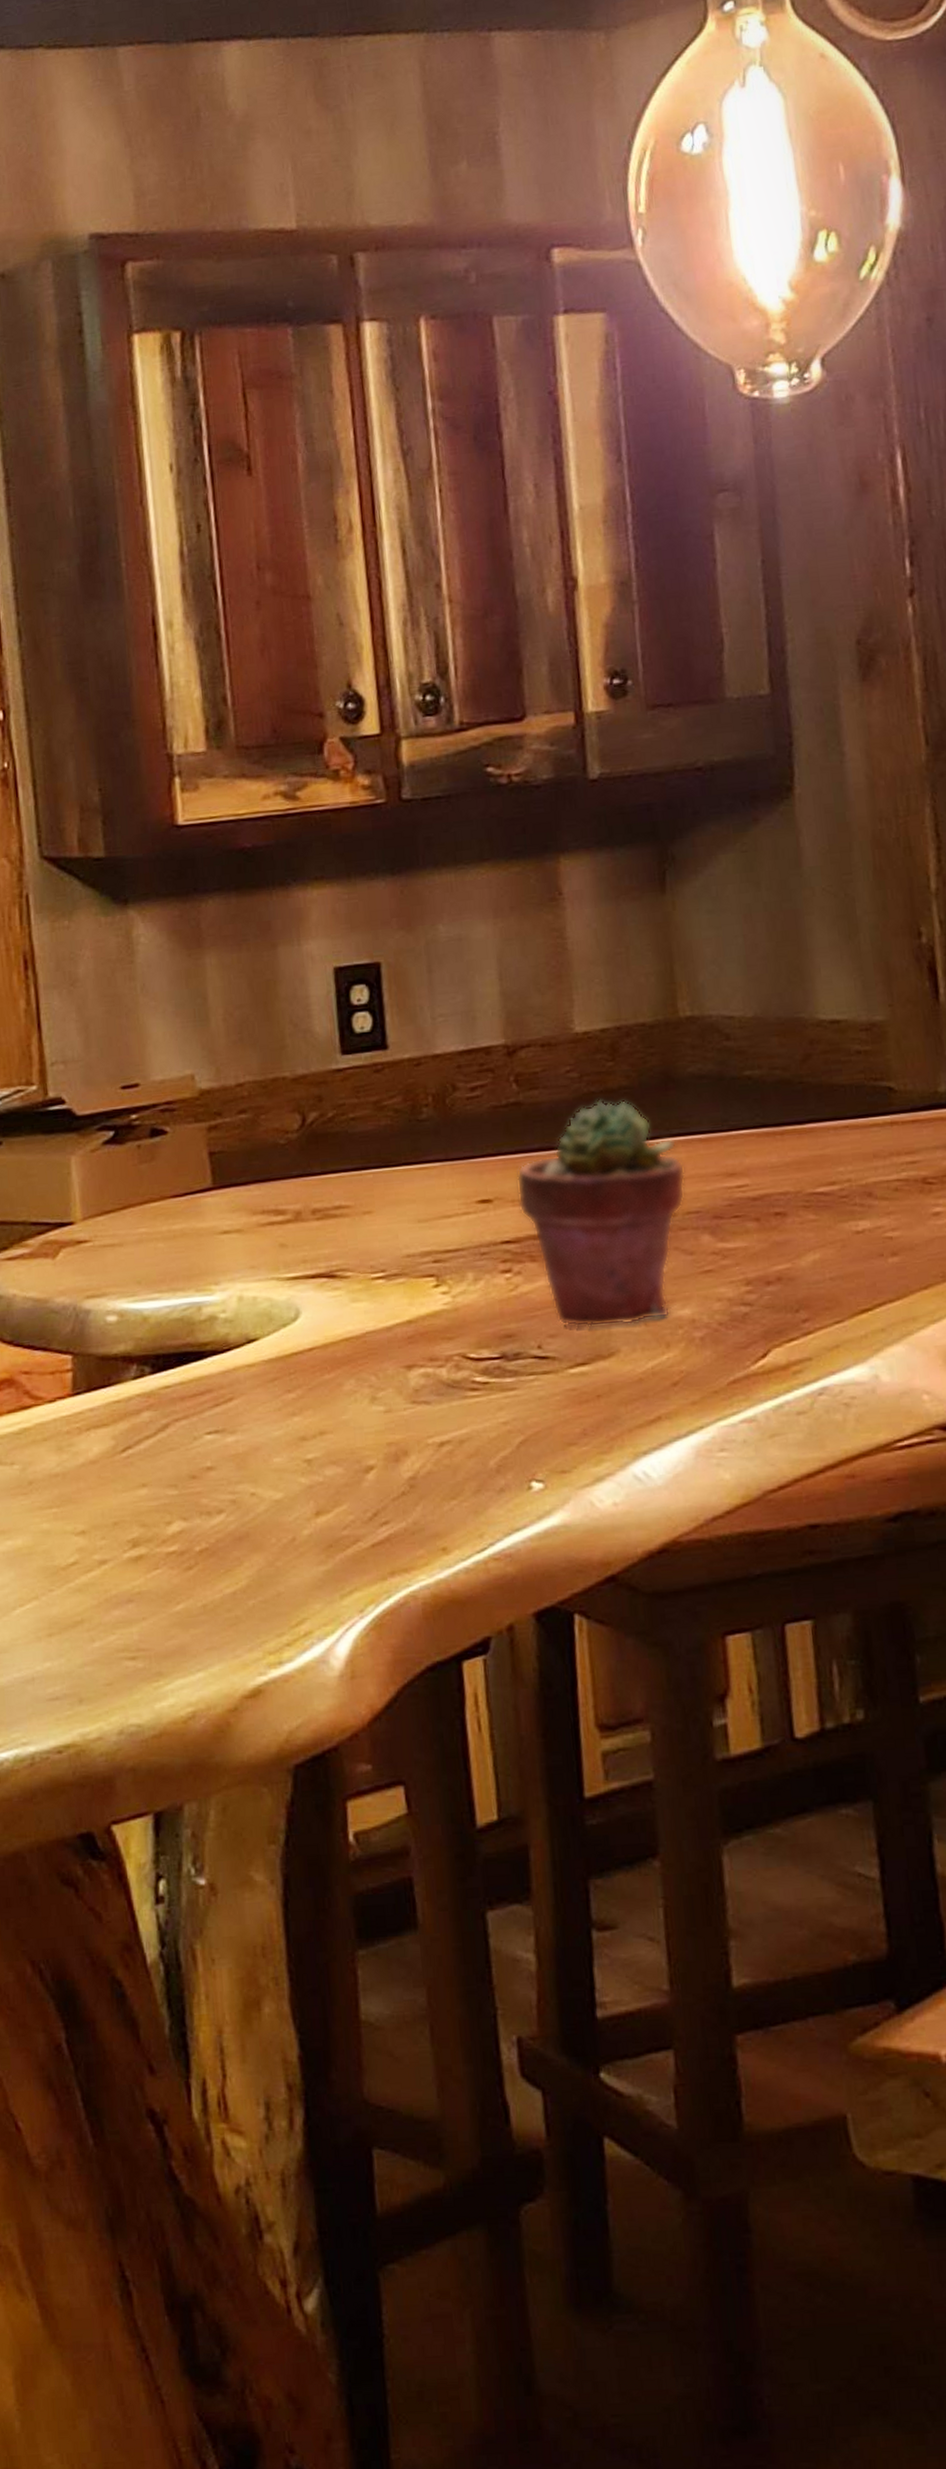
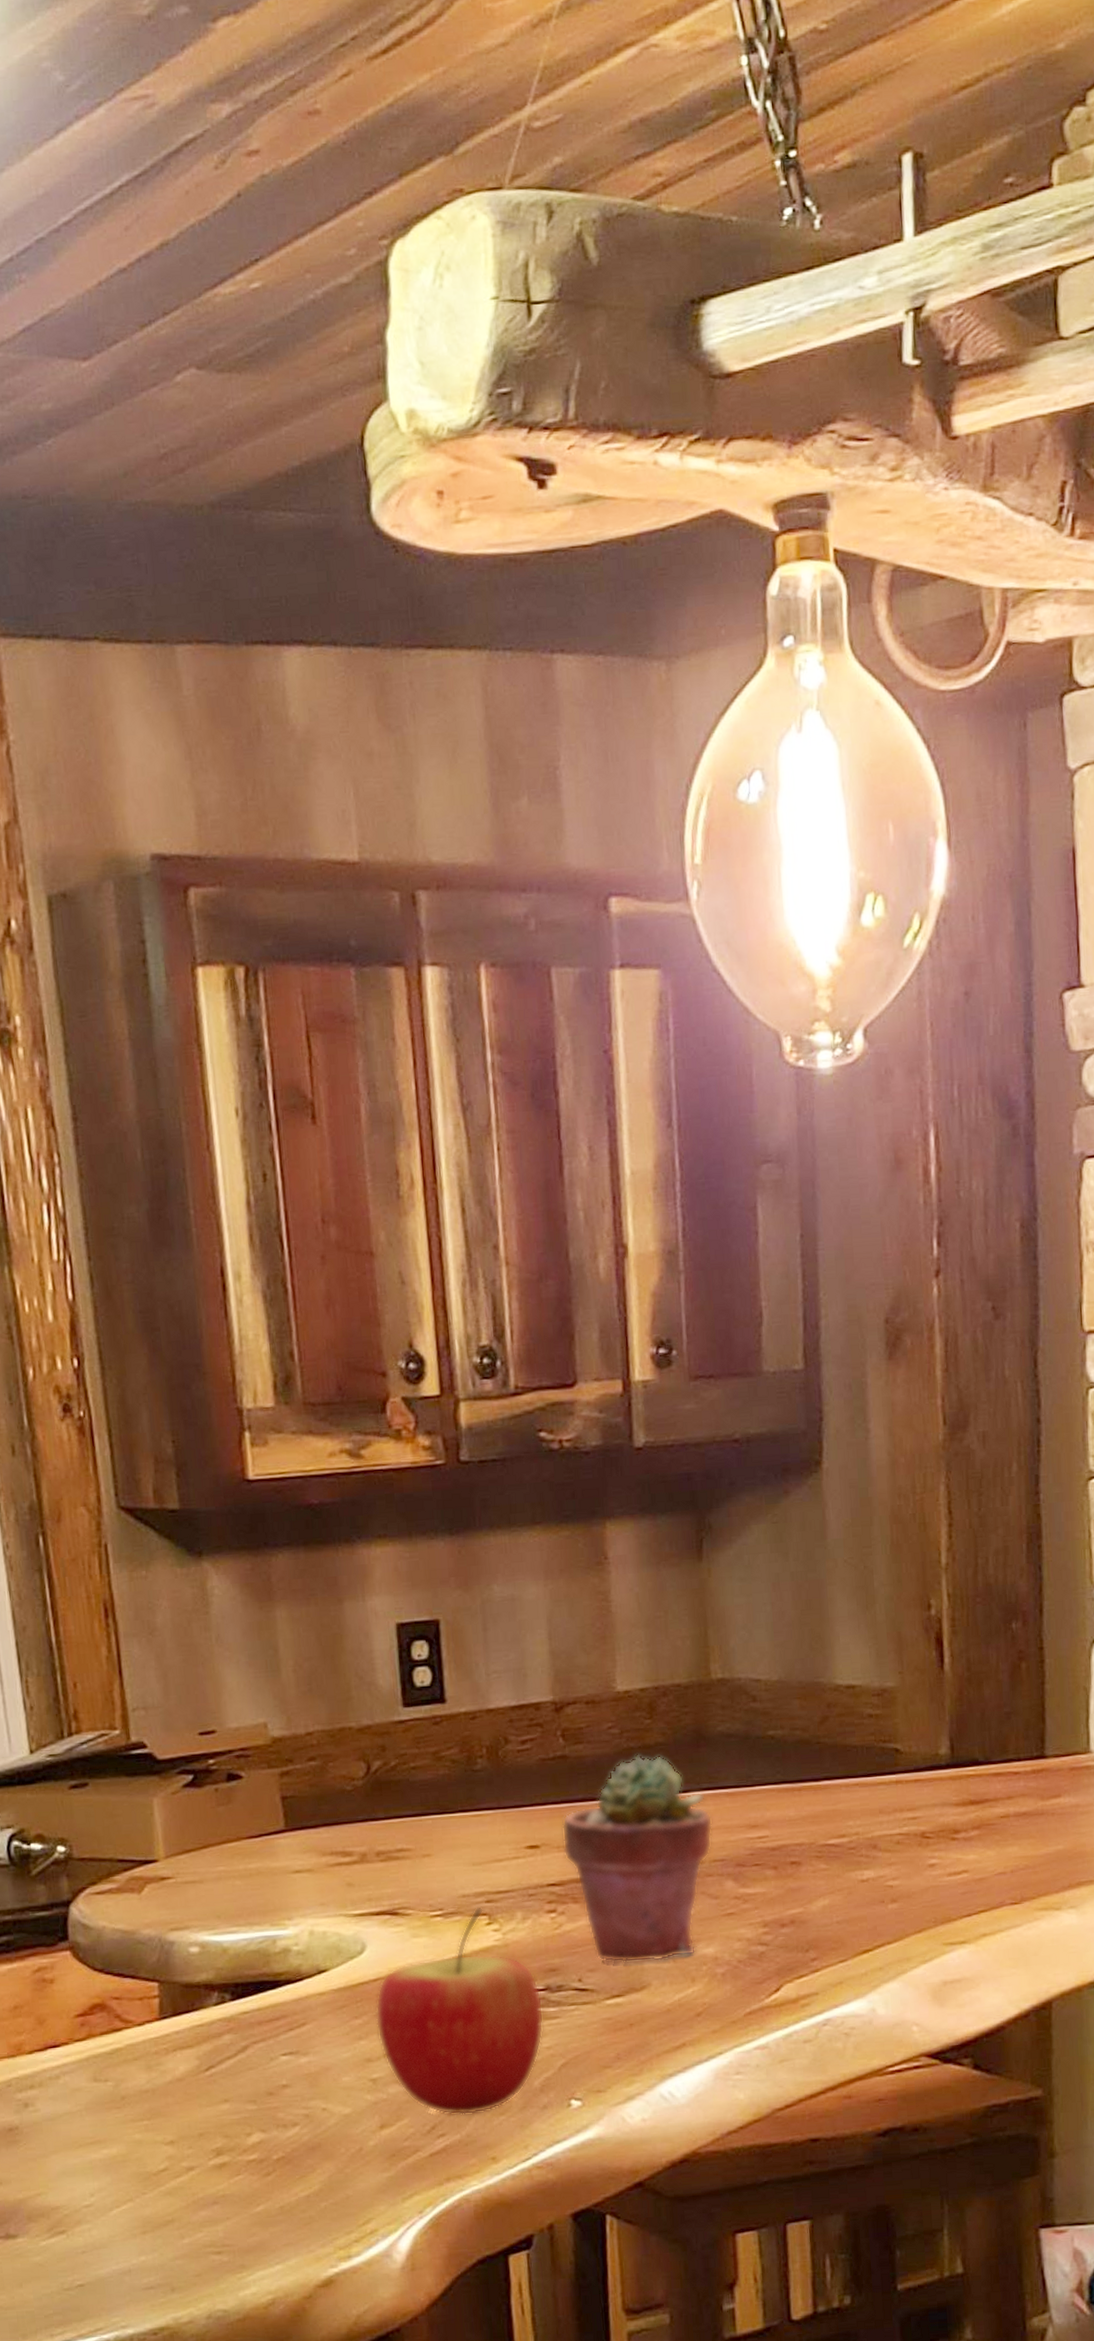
apple: none [310,1267,500,1500] -> present [375,1906,544,2115]

